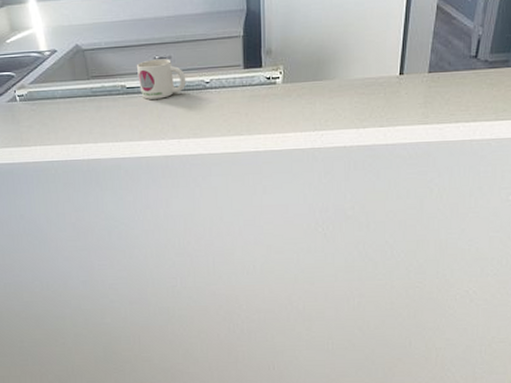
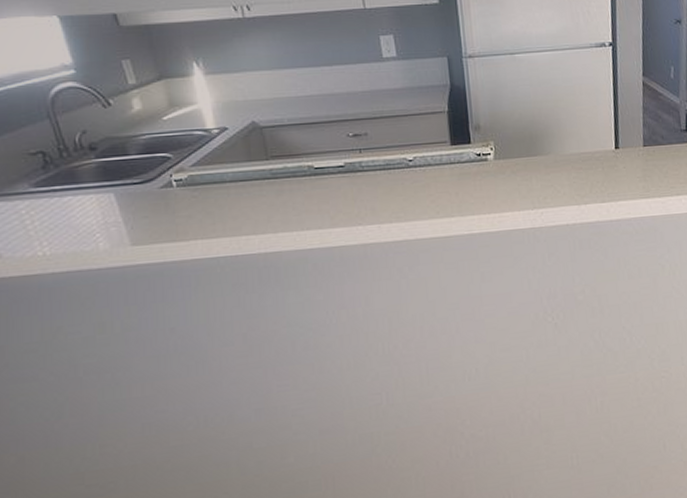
mug: present [137,59,186,99] -> none [327,136,386,181]

